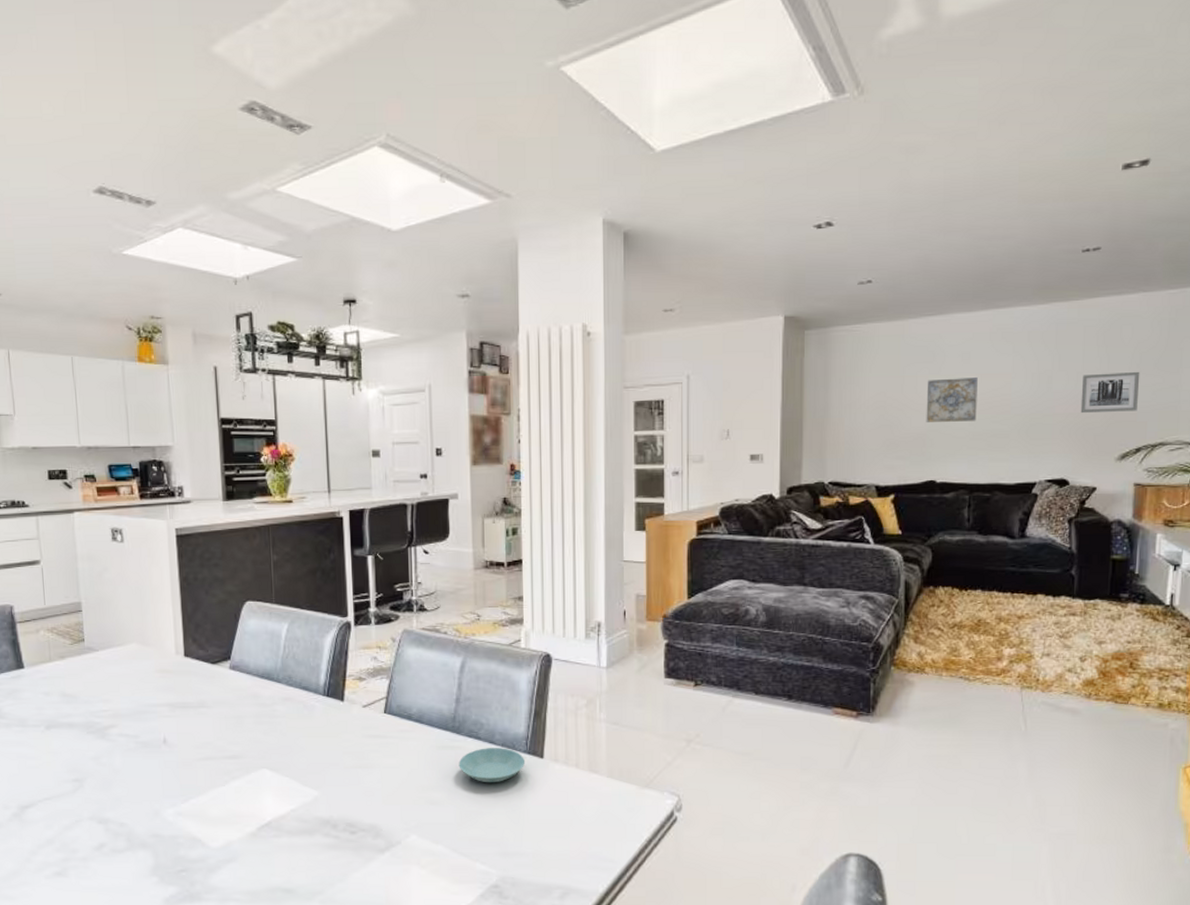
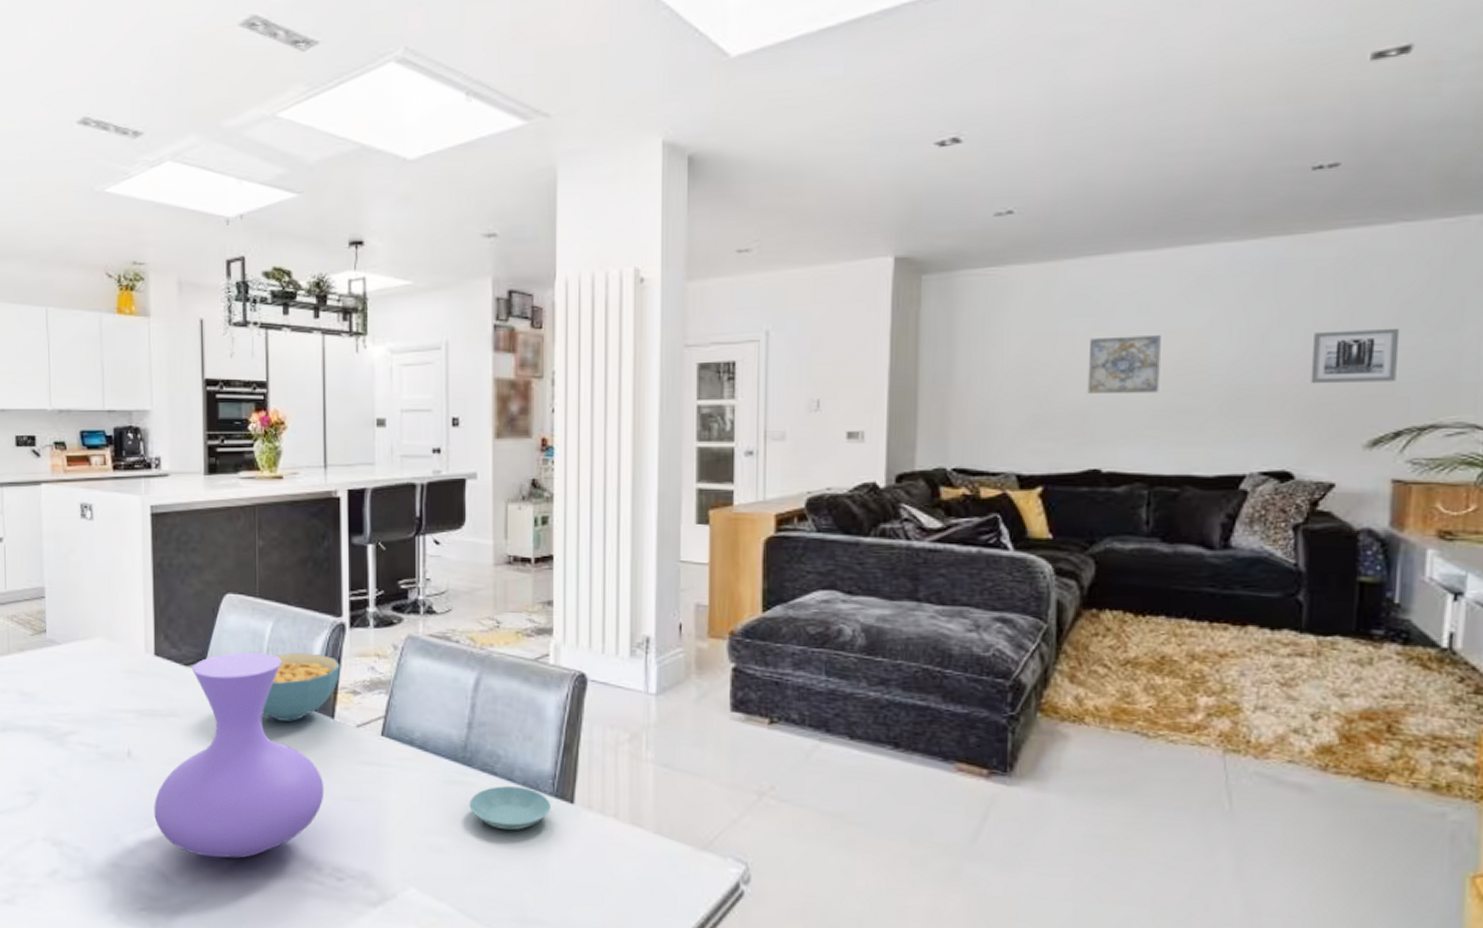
vase: none [189,649,337,823] -> present [154,651,325,859]
cereal bowl: none [281,648,347,706] -> present [262,652,340,722]

